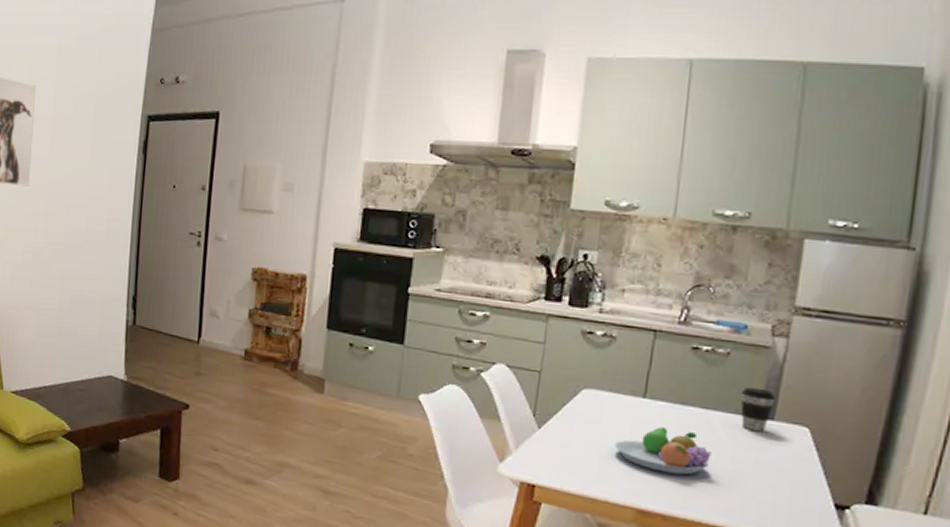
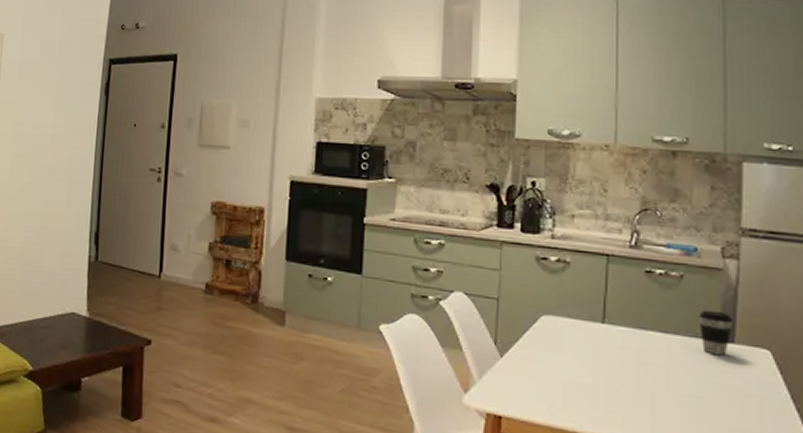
fruit bowl: present [614,427,711,475] -> none [578,353,675,403]

